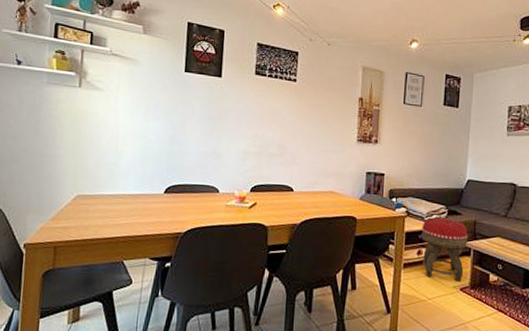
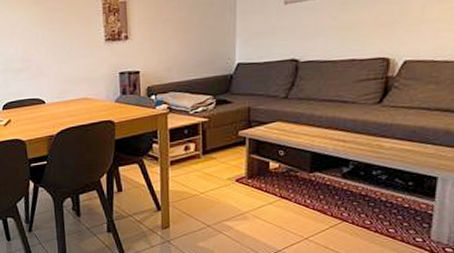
footstool: present [421,217,468,282] -> none [187,108,241,173]

